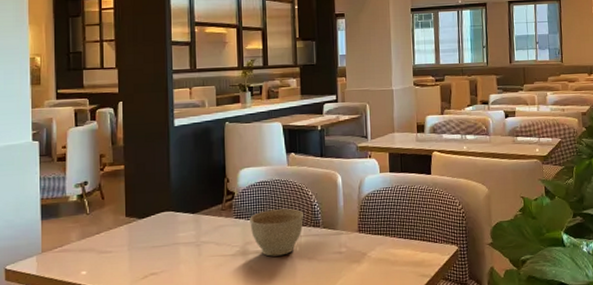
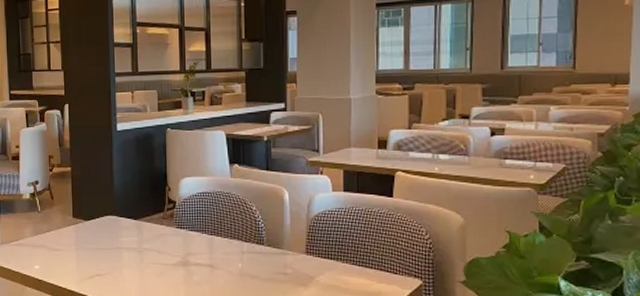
planter bowl: present [250,208,304,257] -> none [191,222,247,271]

